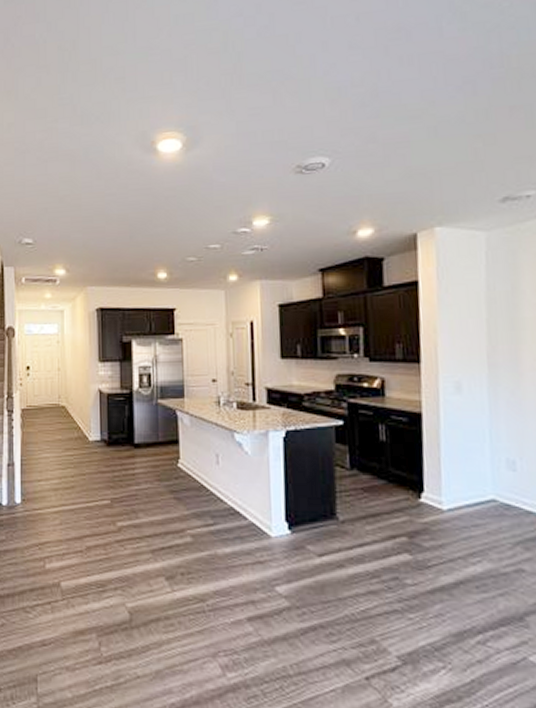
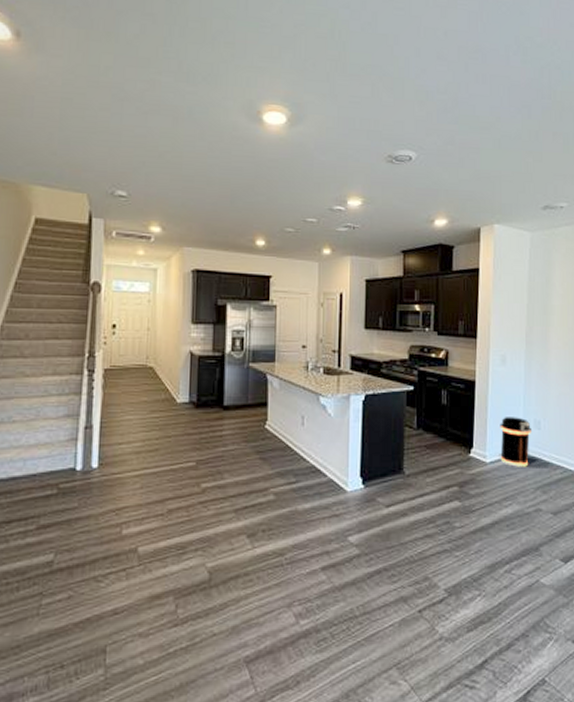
trash can: none [458,455,503,517] -> present [500,417,531,467]

